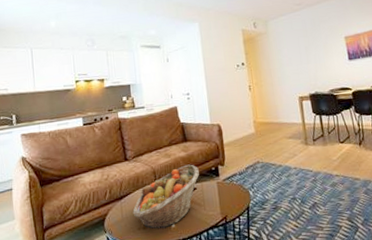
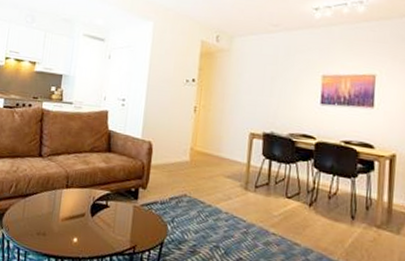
fruit basket: present [133,164,199,229] -> none [35,177,117,241]

